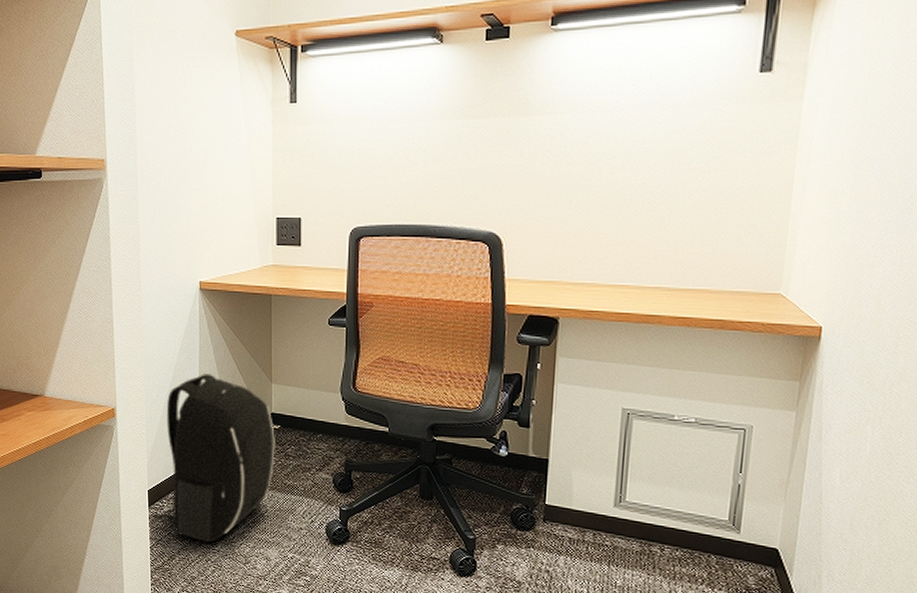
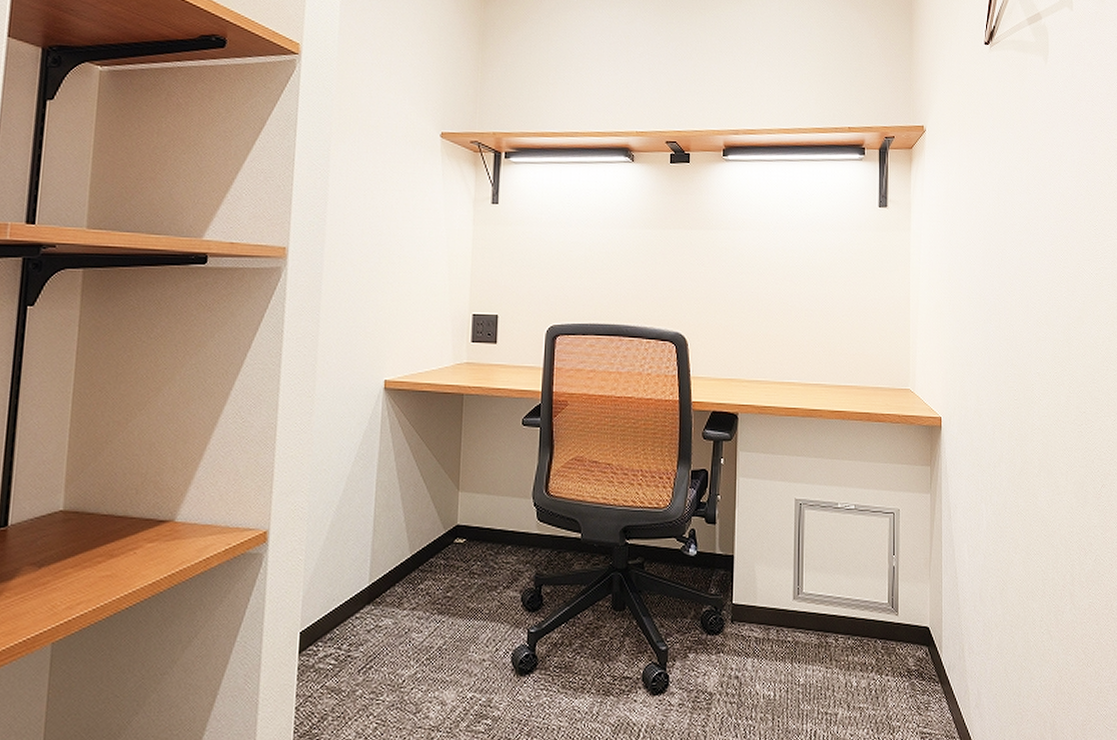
backpack: present [152,374,275,543] -> none [303,484,459,692]

